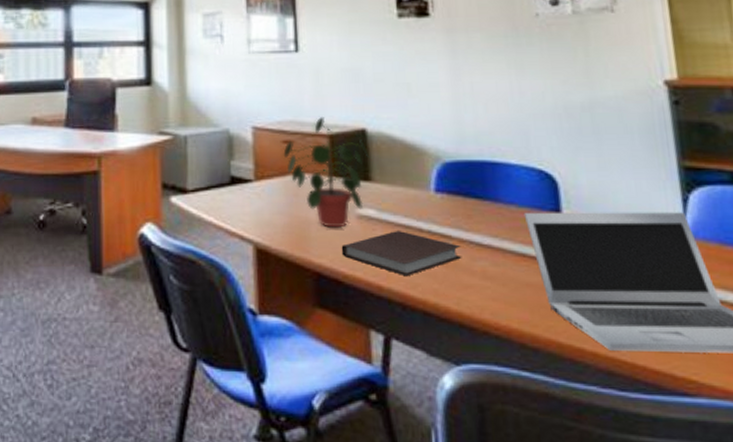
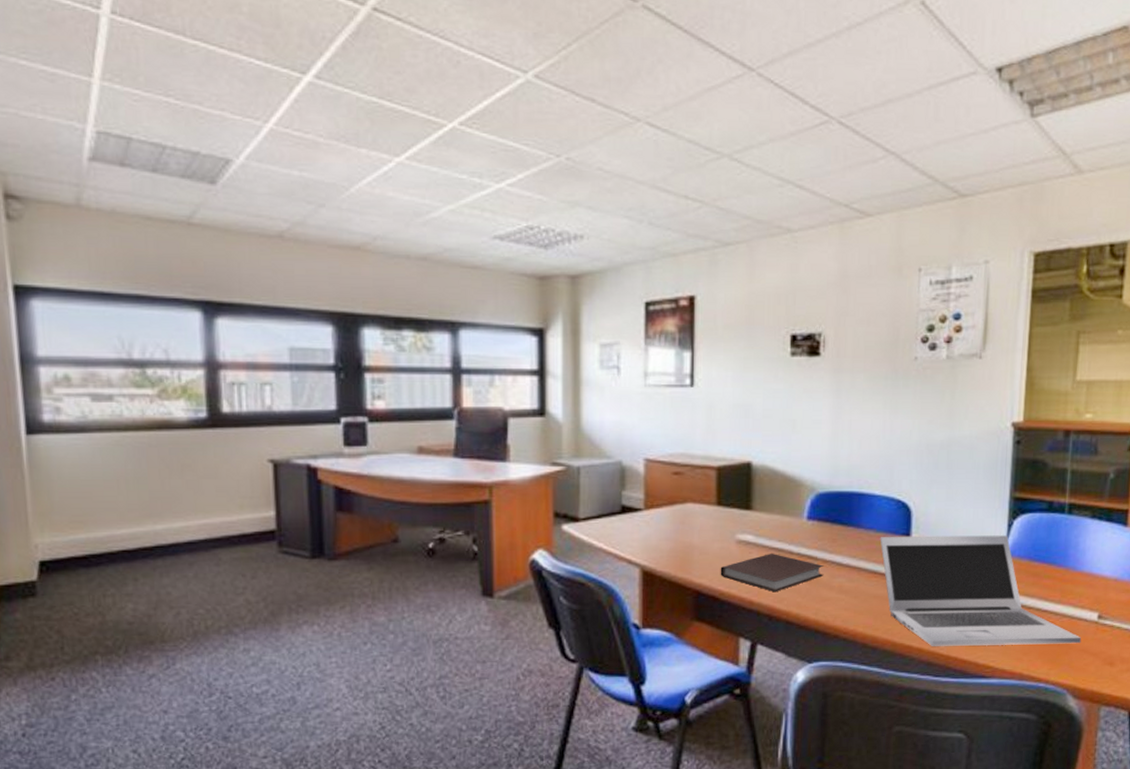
potted plant: present [283,117,369,228] -> none [673,450,752,552]

